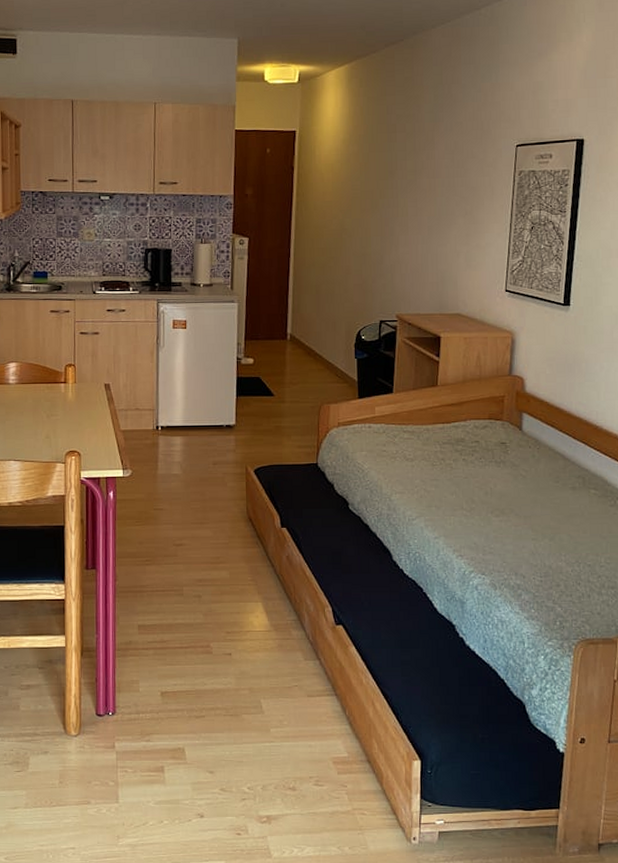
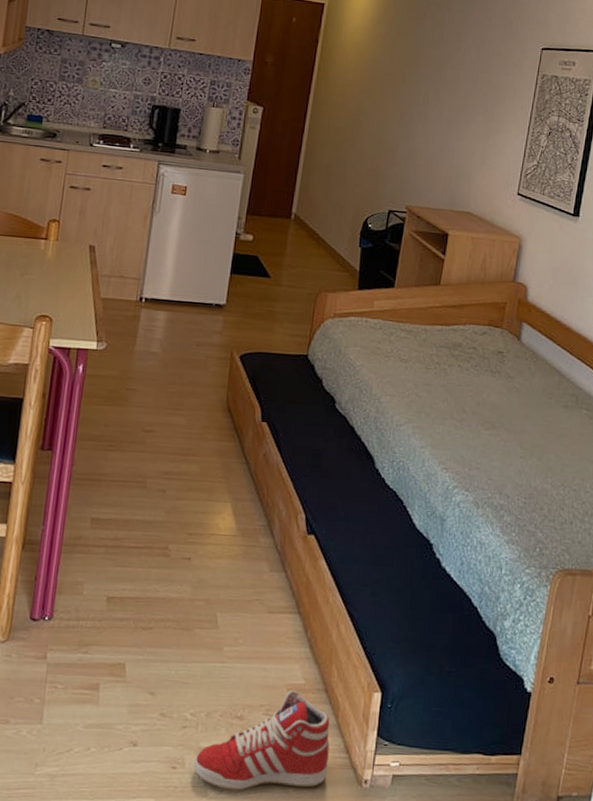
sneaker: none [255,763,378,851] -> present [193,690,330,791]

